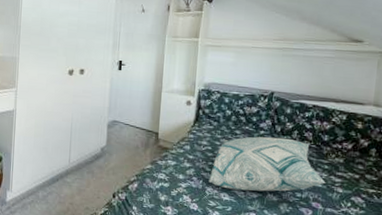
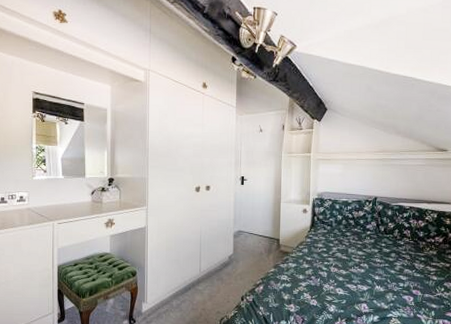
decorative pillow: present [209,136,326,192] -> none [325,236,423,285]

